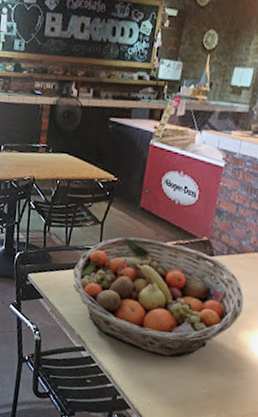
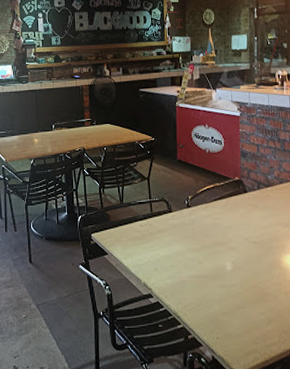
fruit basket: present [72,237,244,357] -> none [130,186,281,290]

